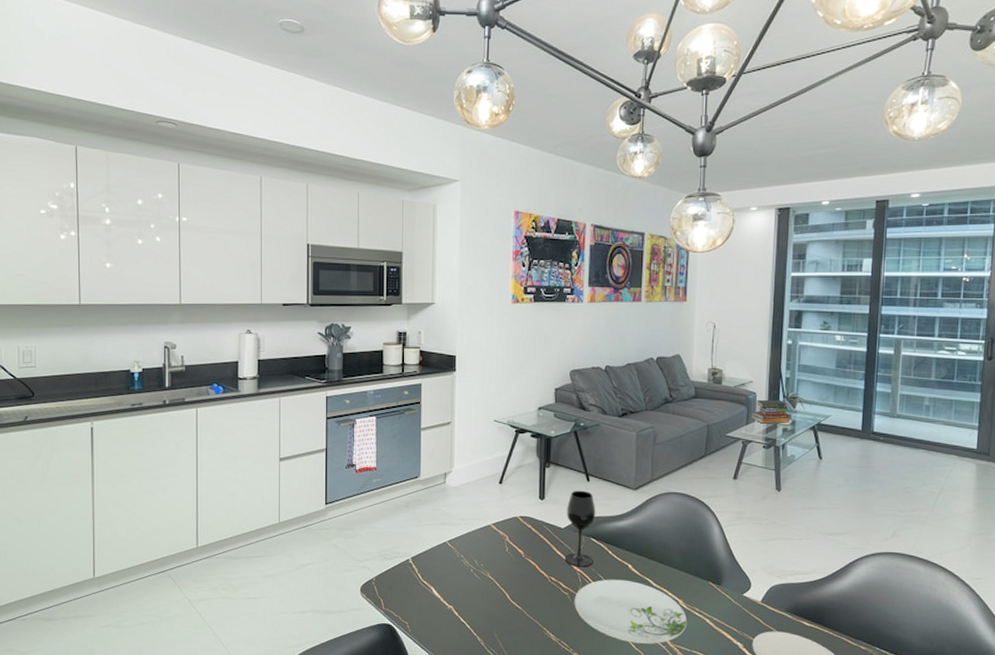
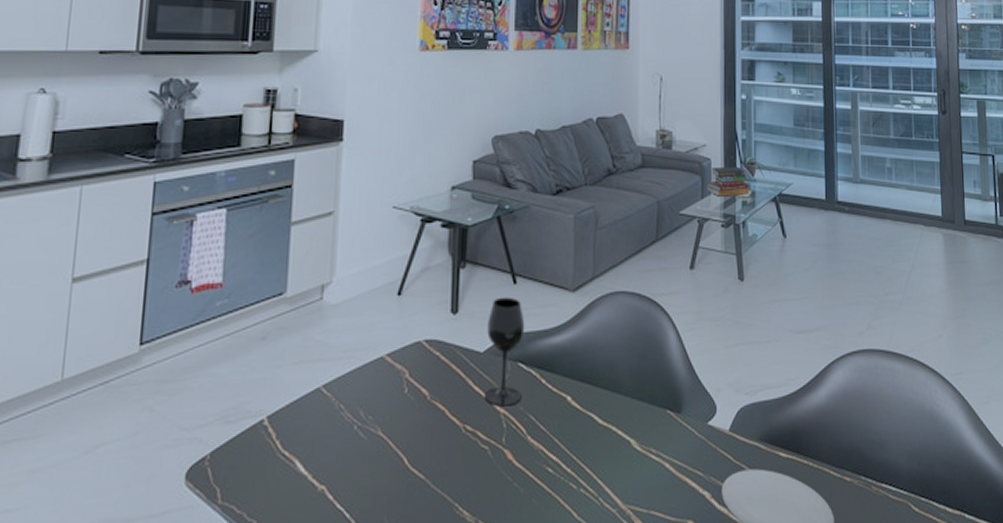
plate: present [574,579,688,644] -> none [496,418,643,511]

